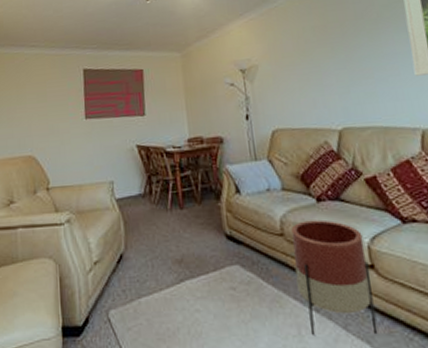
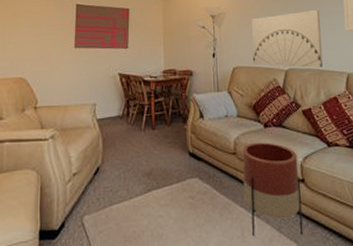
wall art: none [290,51,388,126] -> present [251,9,323,68]

